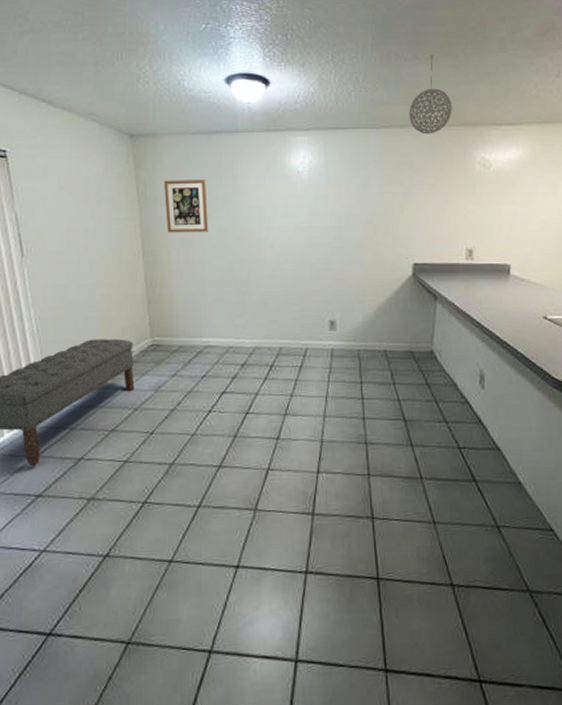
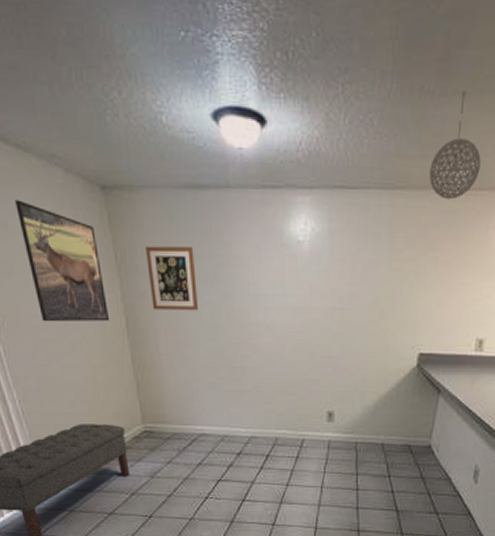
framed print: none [56,148,128,247] -> present [15,200,110,322]

